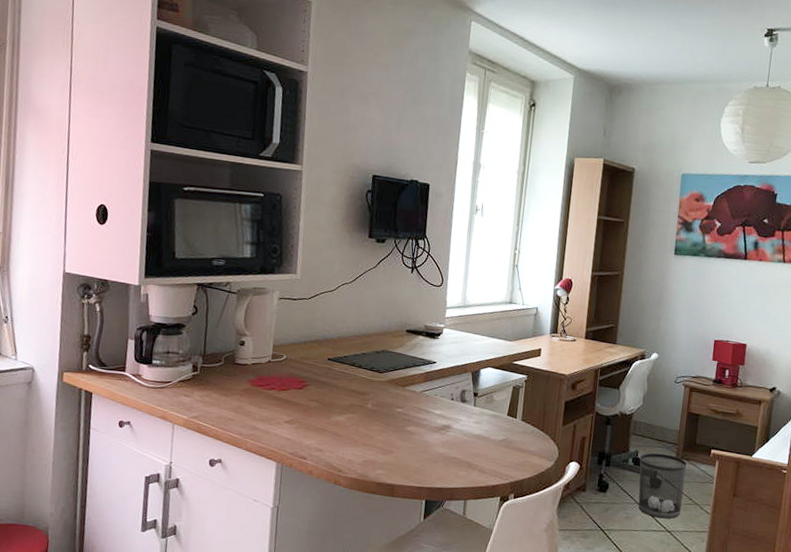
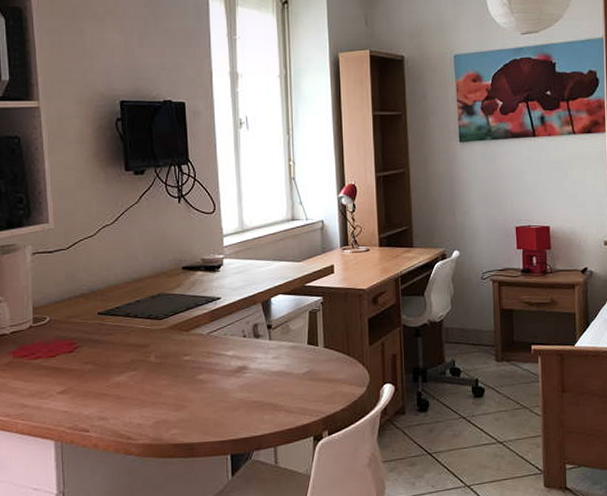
waste bin: present [638,452,688,519] -> none [457,358,510,430]

